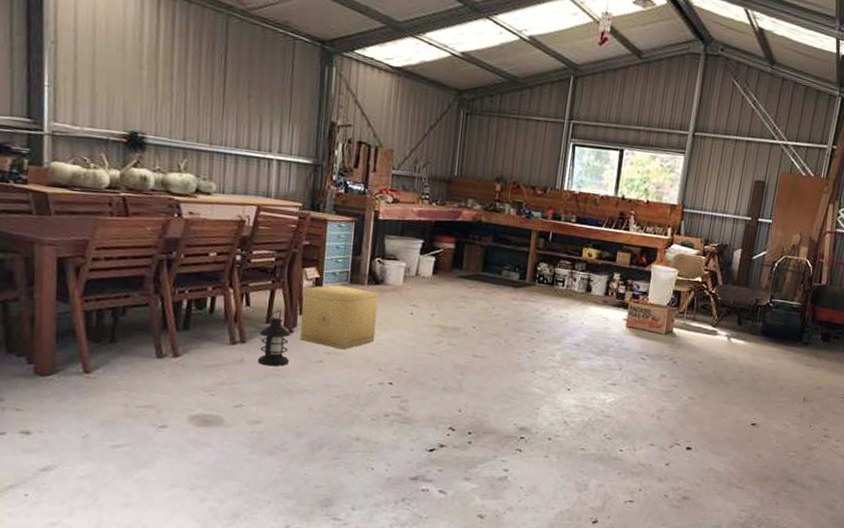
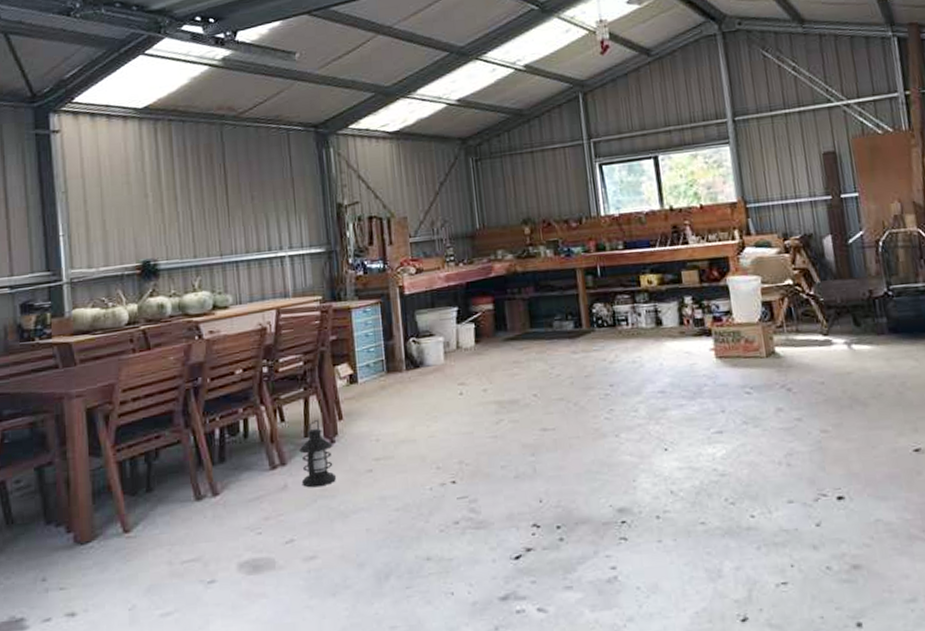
cardboard box: present [300,285,378,350] -> none [337,376,426,452]

